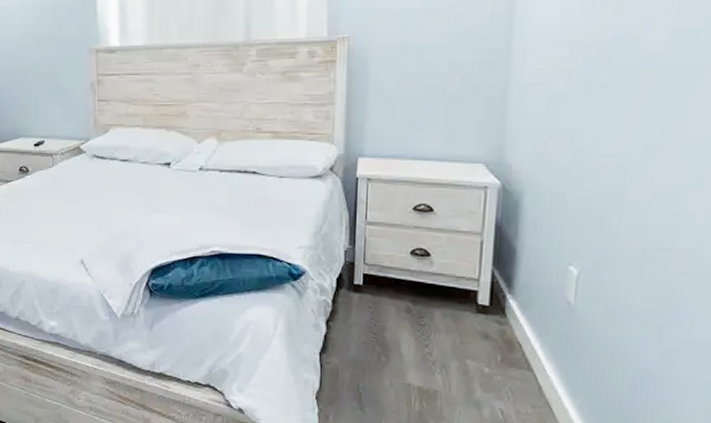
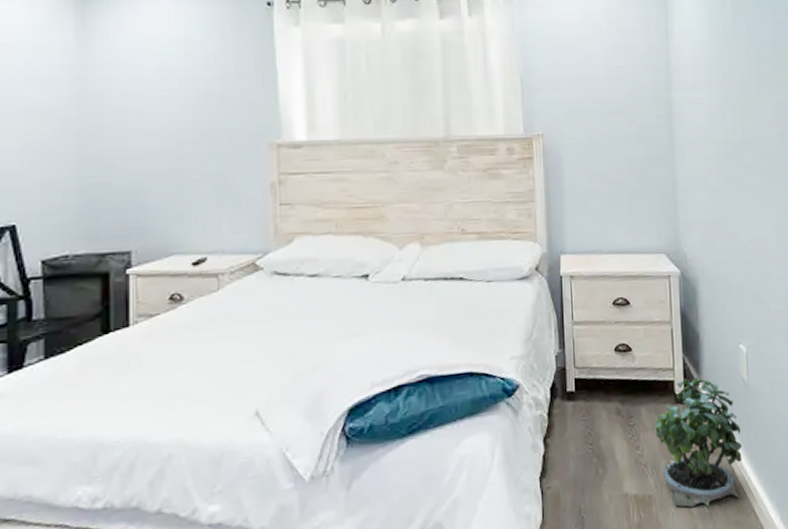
potted plant: none [448,291,557,415] -> present [654,377,742,508]

